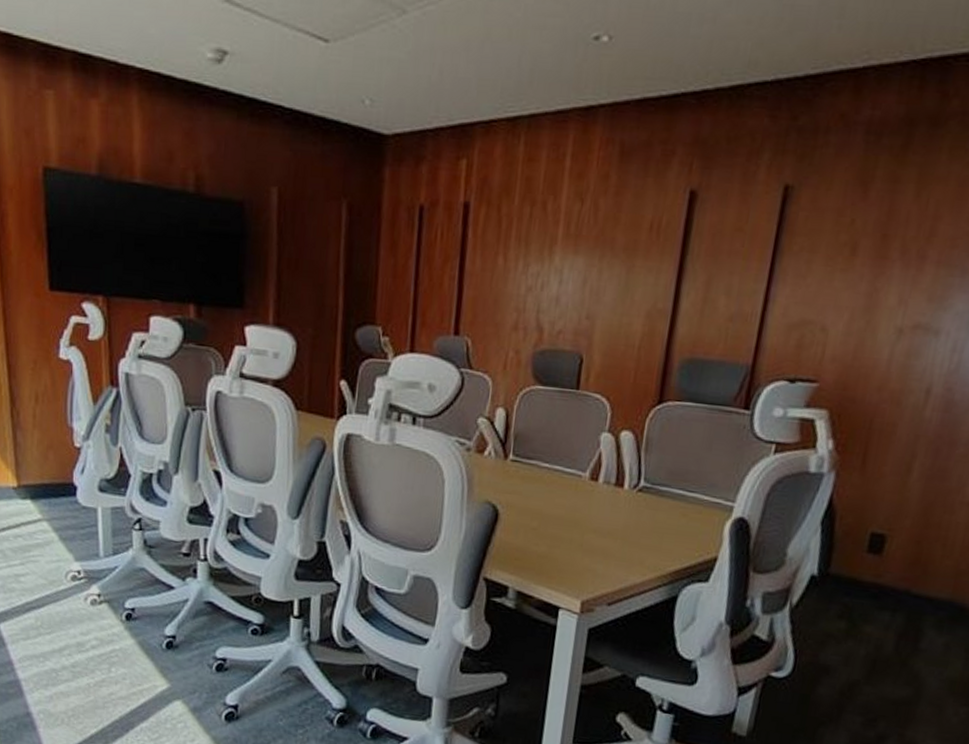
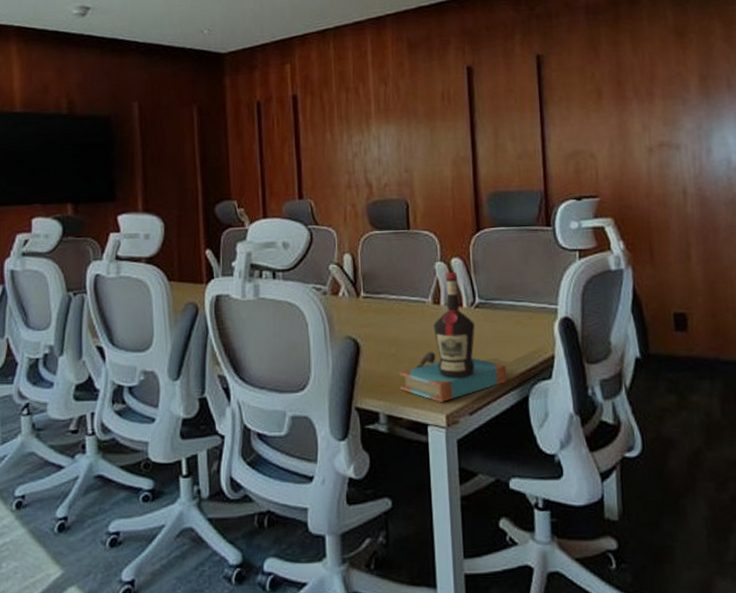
bottle: none [536,445,660,588] -> present [399,271,508,402]

